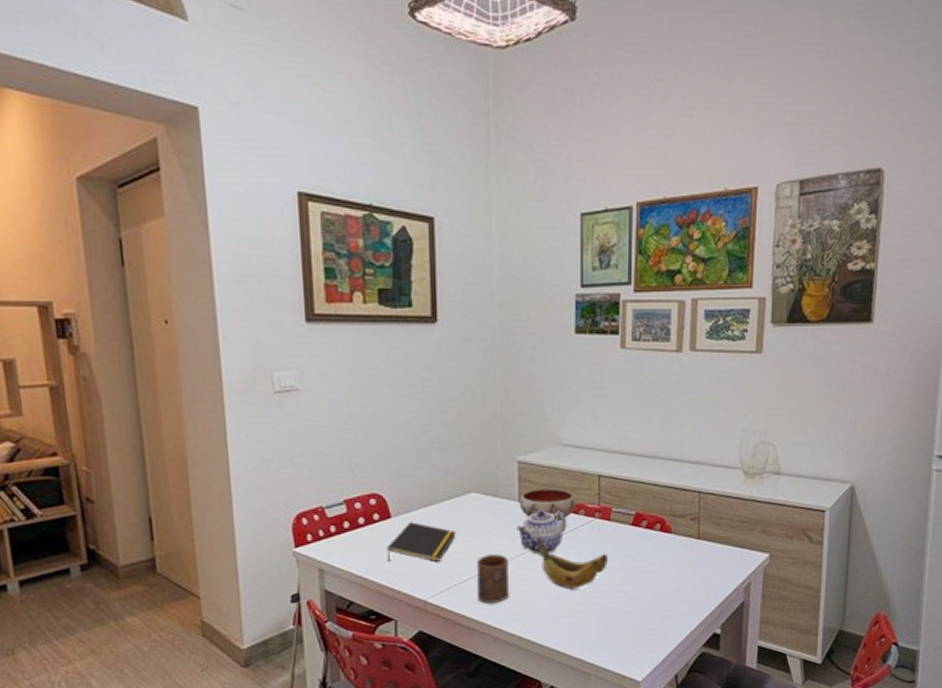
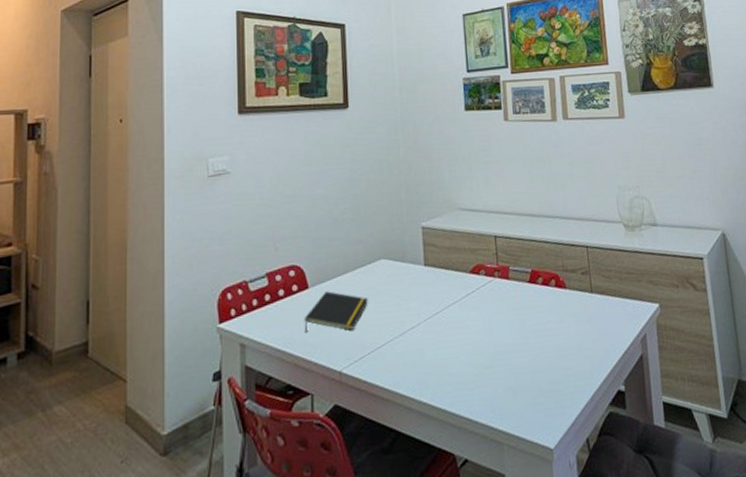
cup: present [476,554,510,604] -> none [387,319,419,371]
teapot: present [516,510,567,555] -> none [423,272,469,318]
bowl: present [519,488,576,521] -> none [424,251,476,283]
banana: present [537,536,608,588] -> none [442,298,510,351]

